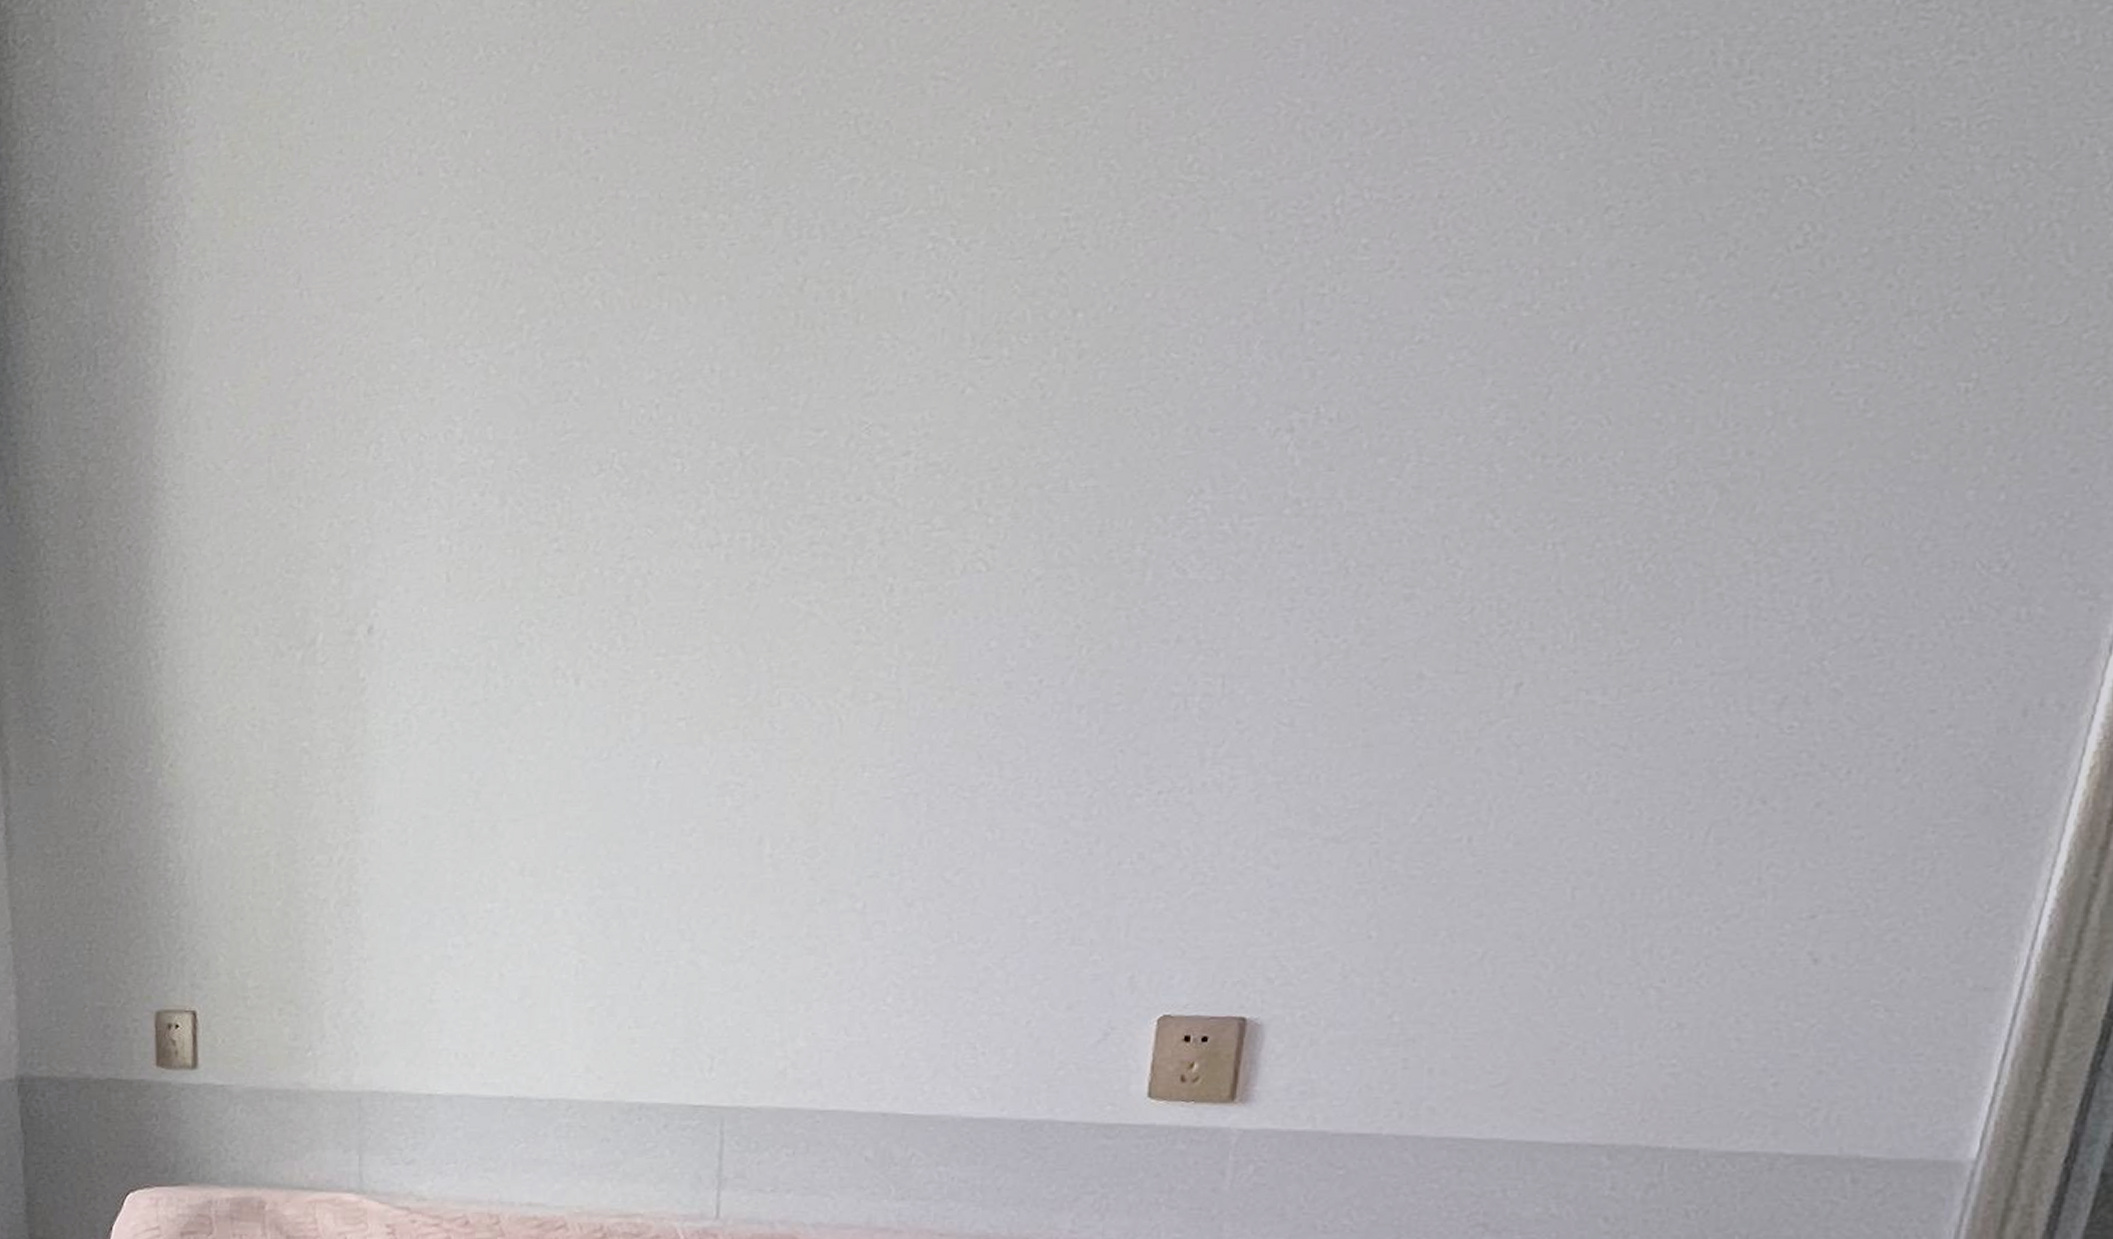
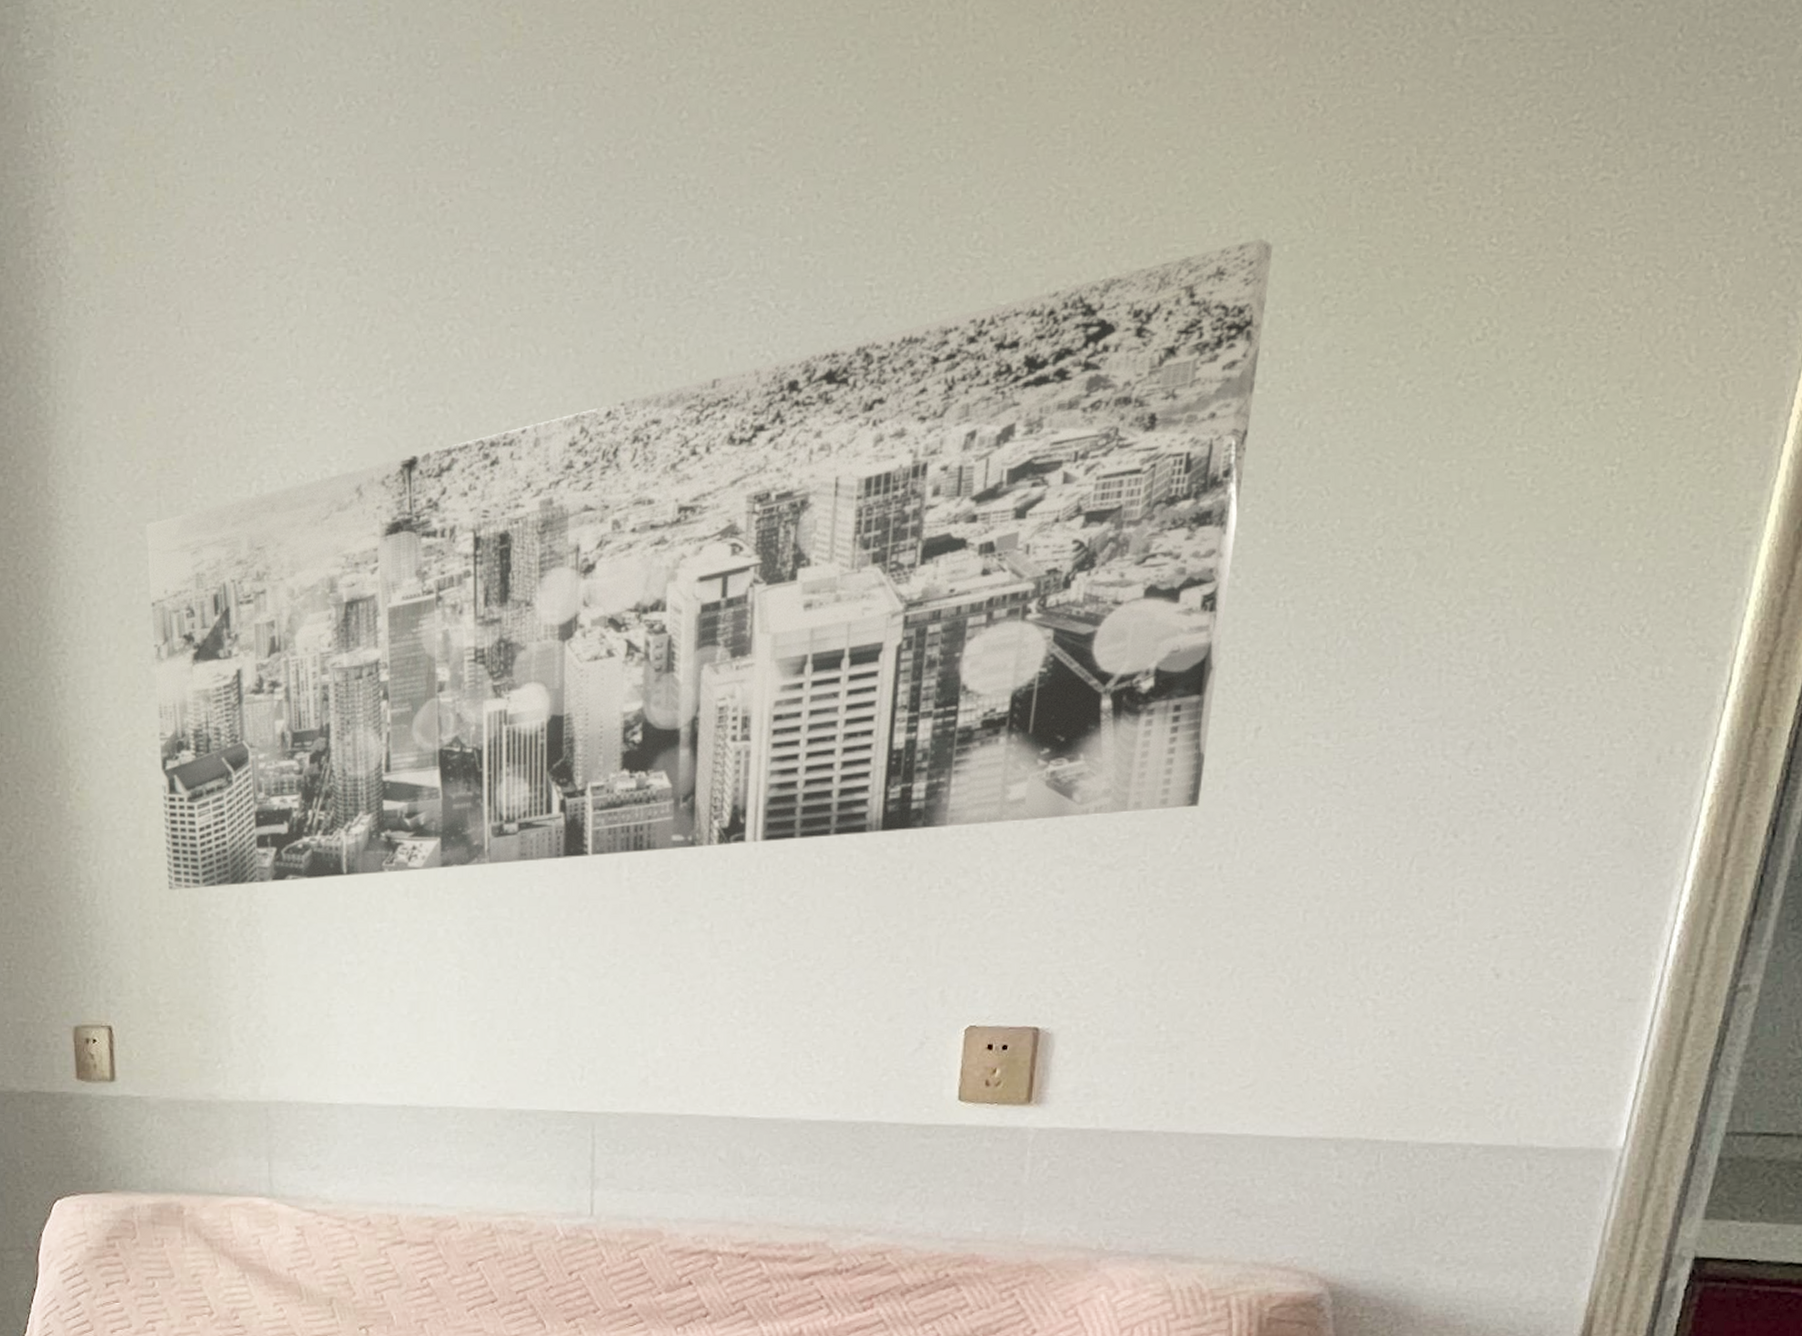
wall art: none [254,146,1546,870] -> present [146,238,1273,891]

